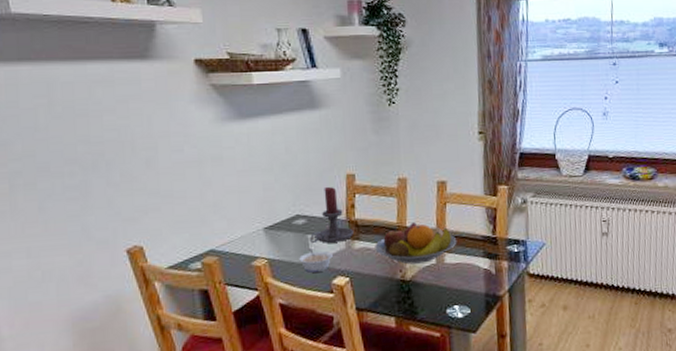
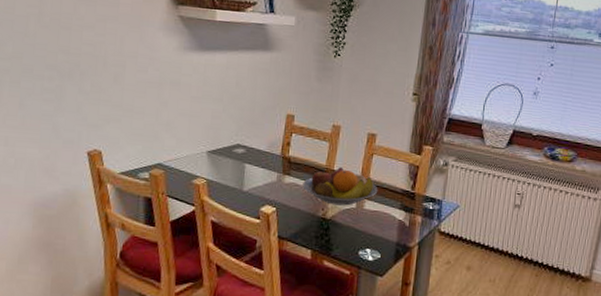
legume: present [299,247,333,273] -> none [234,175,264,198]
candle holder: present [310,186,353,243] -> none [246,122,286,175]

